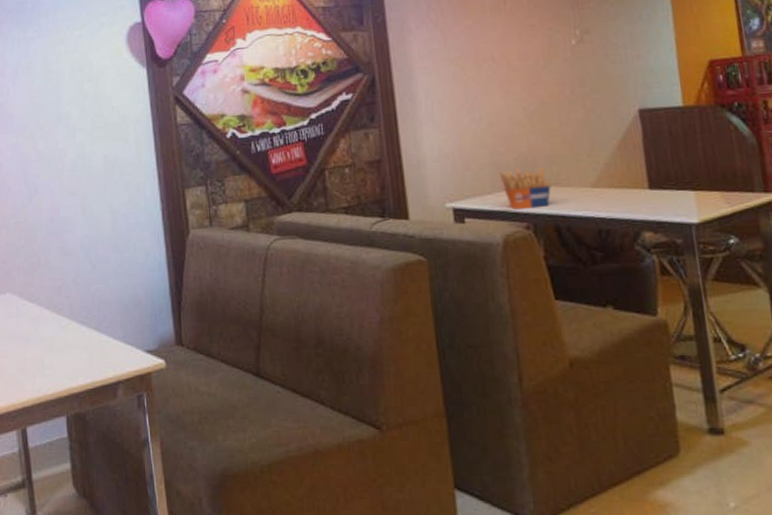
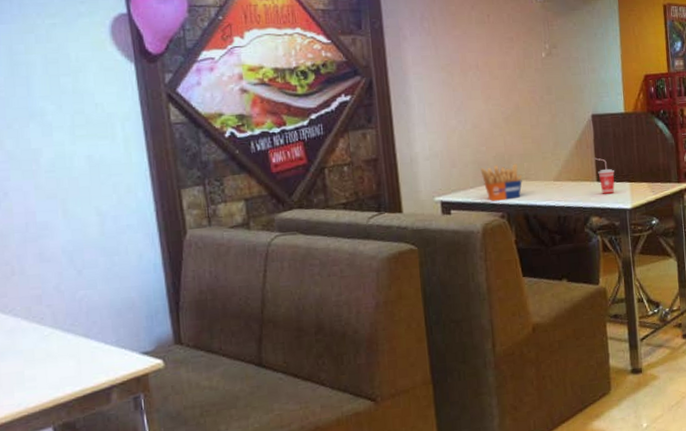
beverage cup: none [644,160,674,205] -> present [594,157,615,194]

